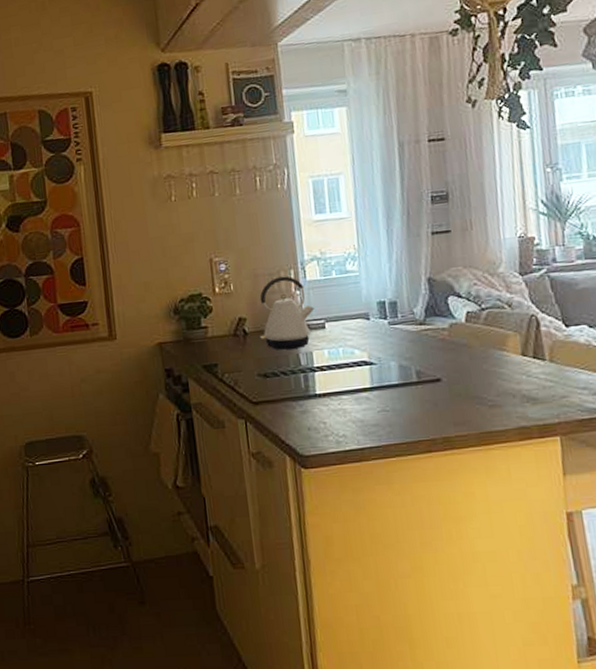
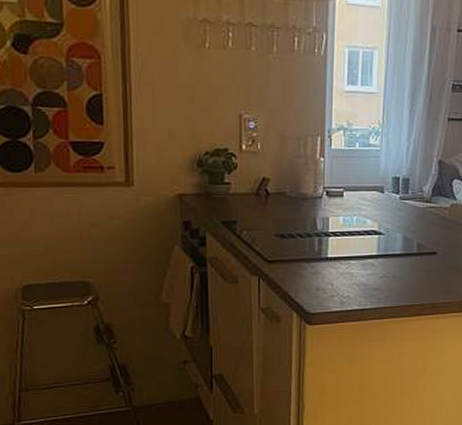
kettle: present [260,276,315,350] -> none [281,142,336,213]

